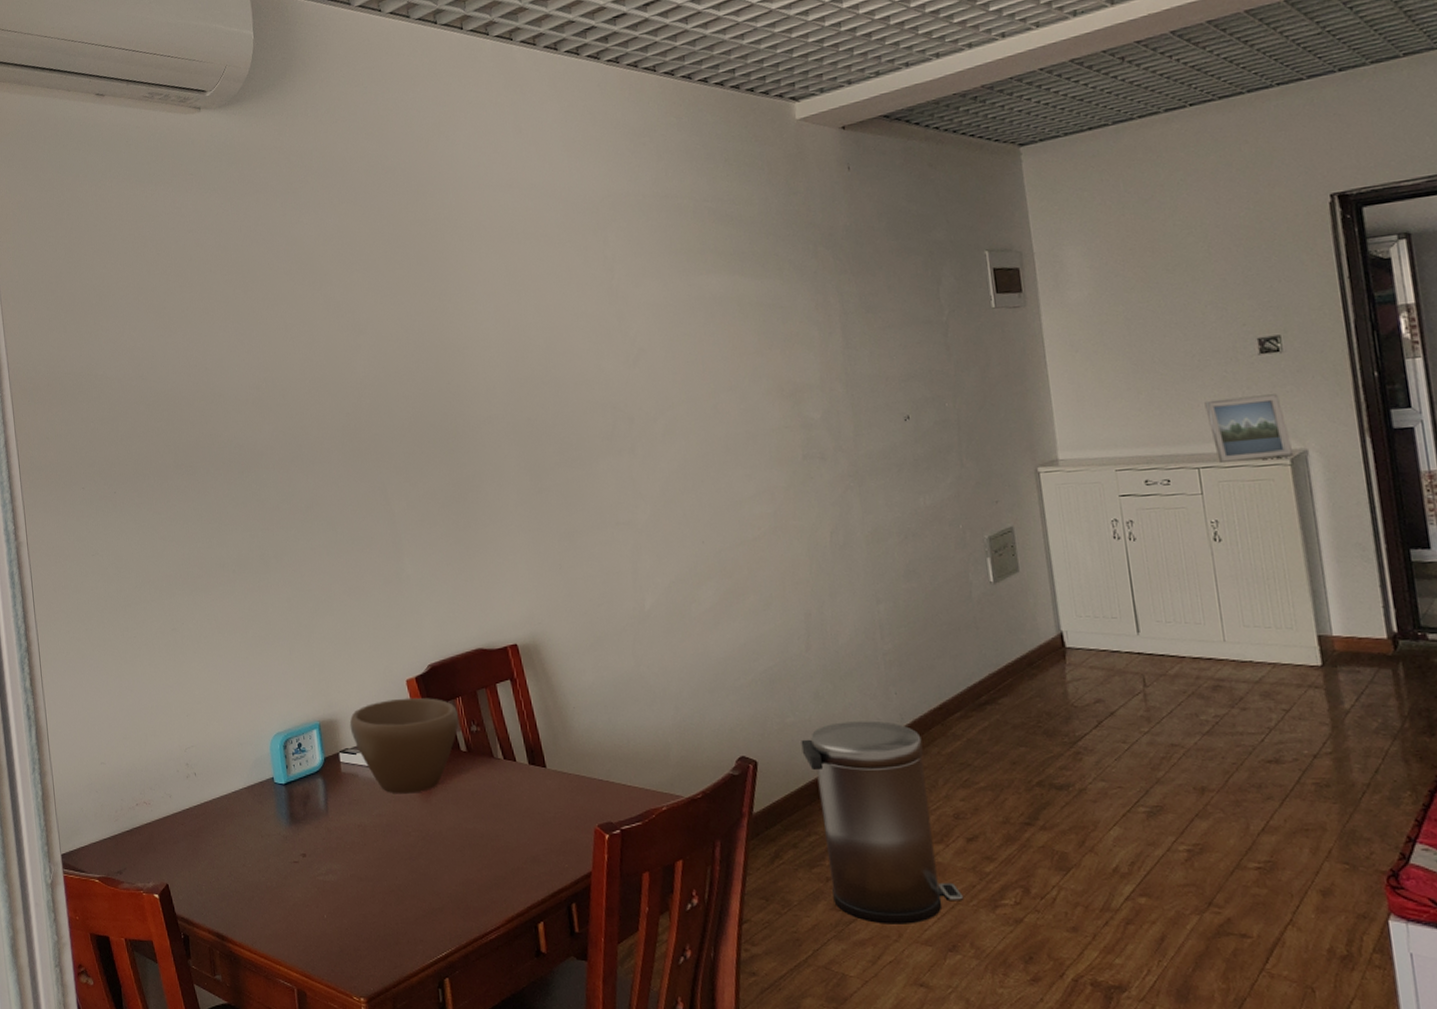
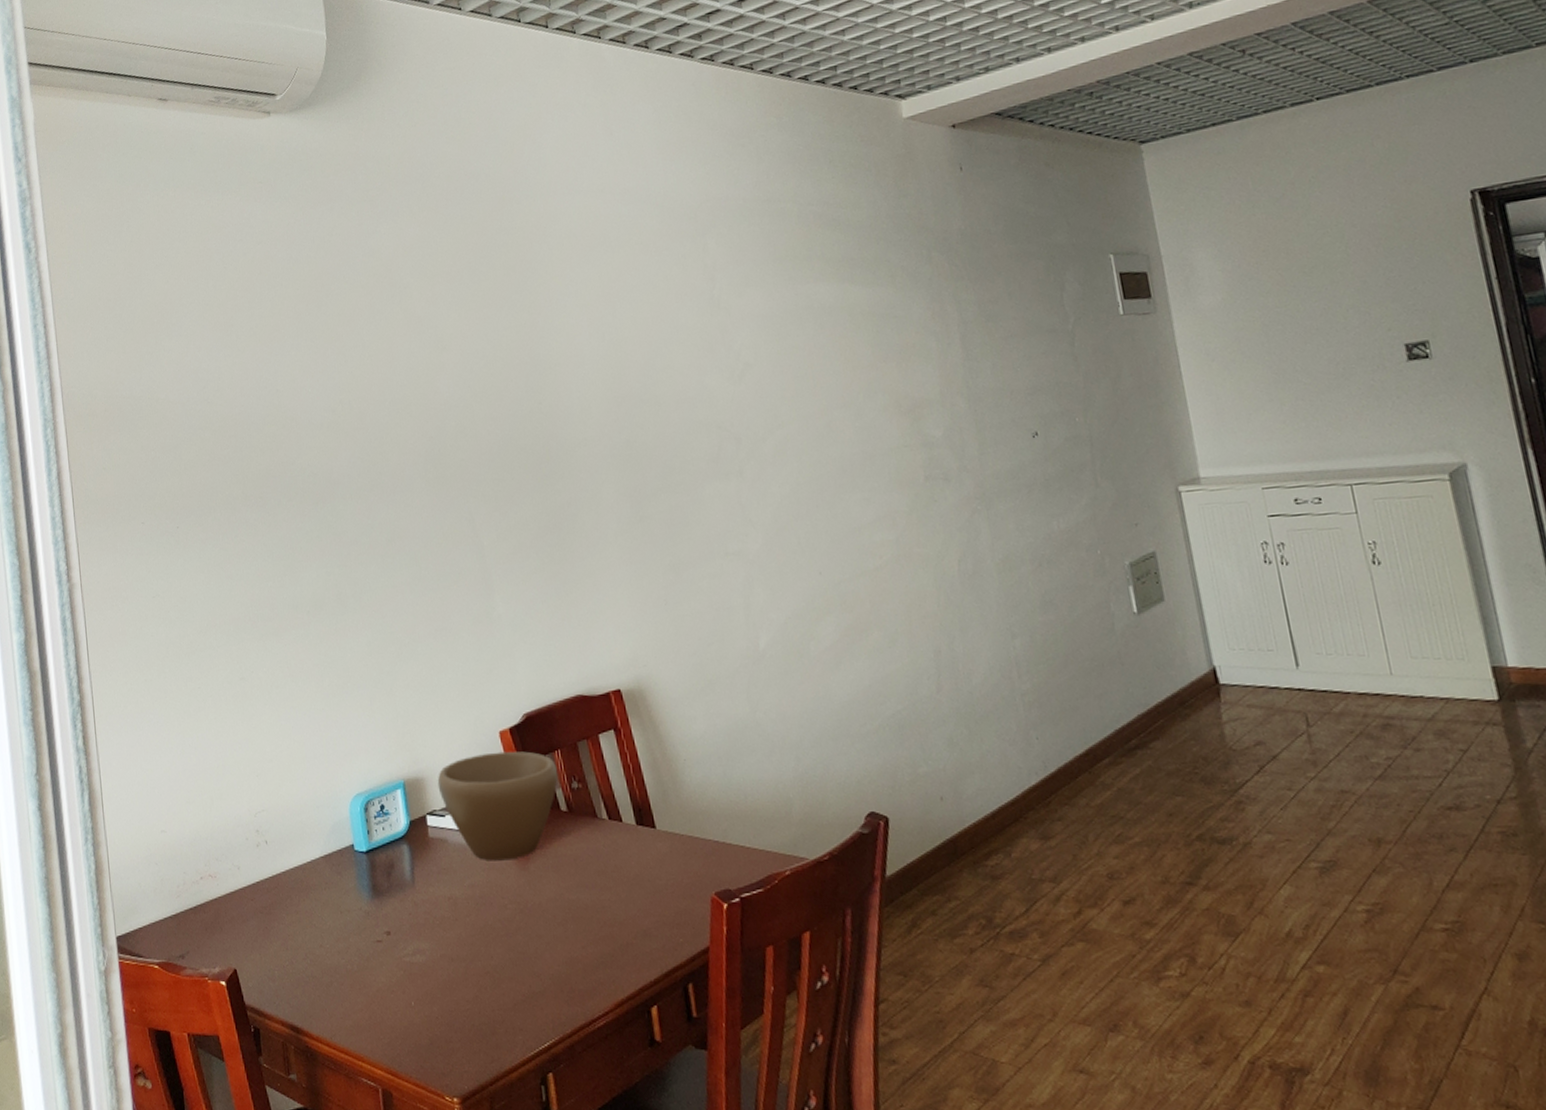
pedal bin: present [801,720,964,924] -> none [935,769,1124,1002]
picture frame: present [1204,394,1294,462] -> none [1353,403,1452,478]

